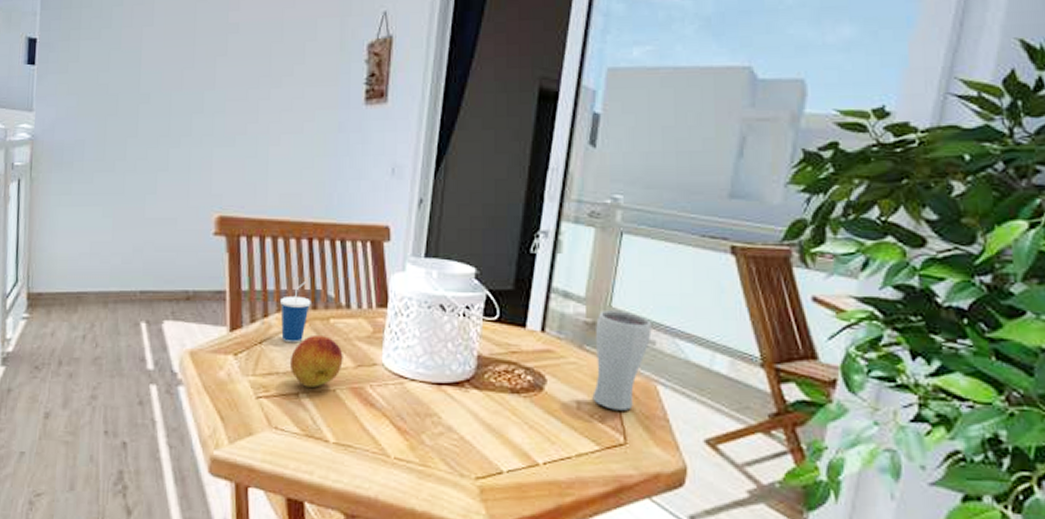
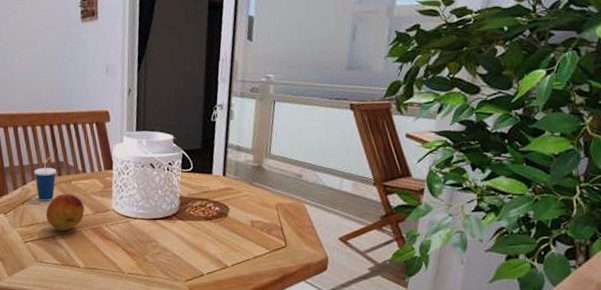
drinking glass: present [592,310,652,411] -> none [261,156,299,225]

